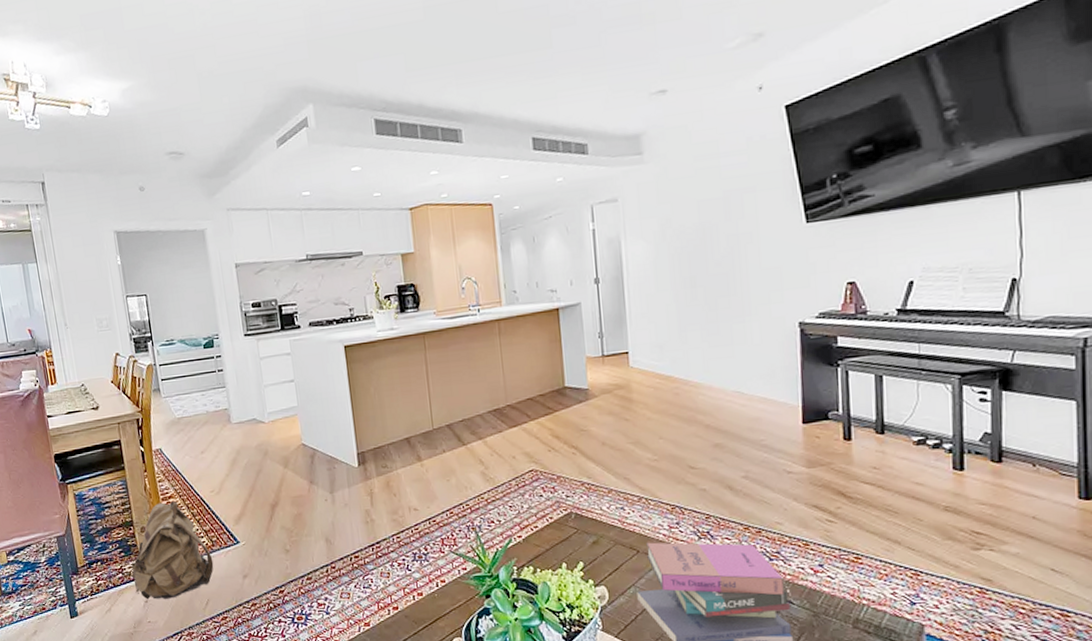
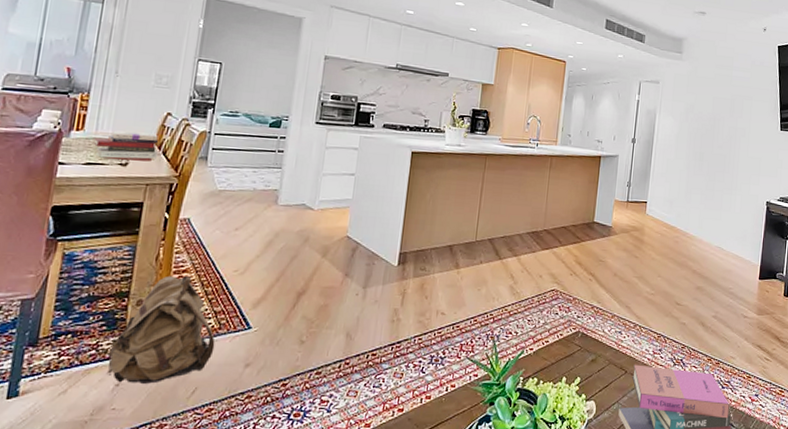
books: none [66,375,119,407] -> present [93,131,159,162]

